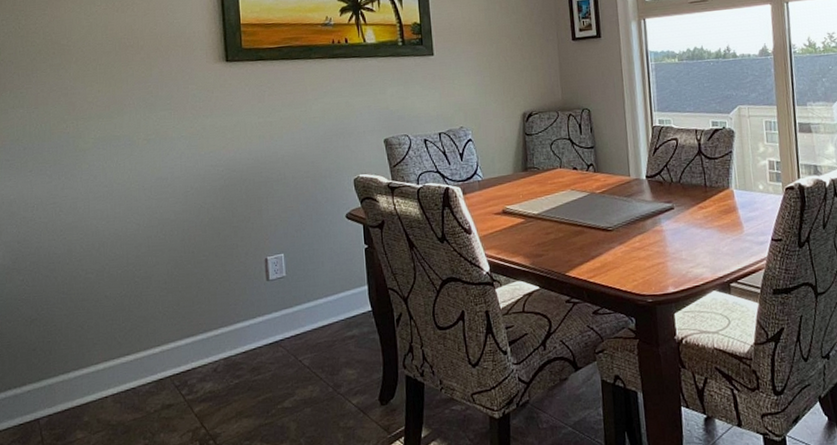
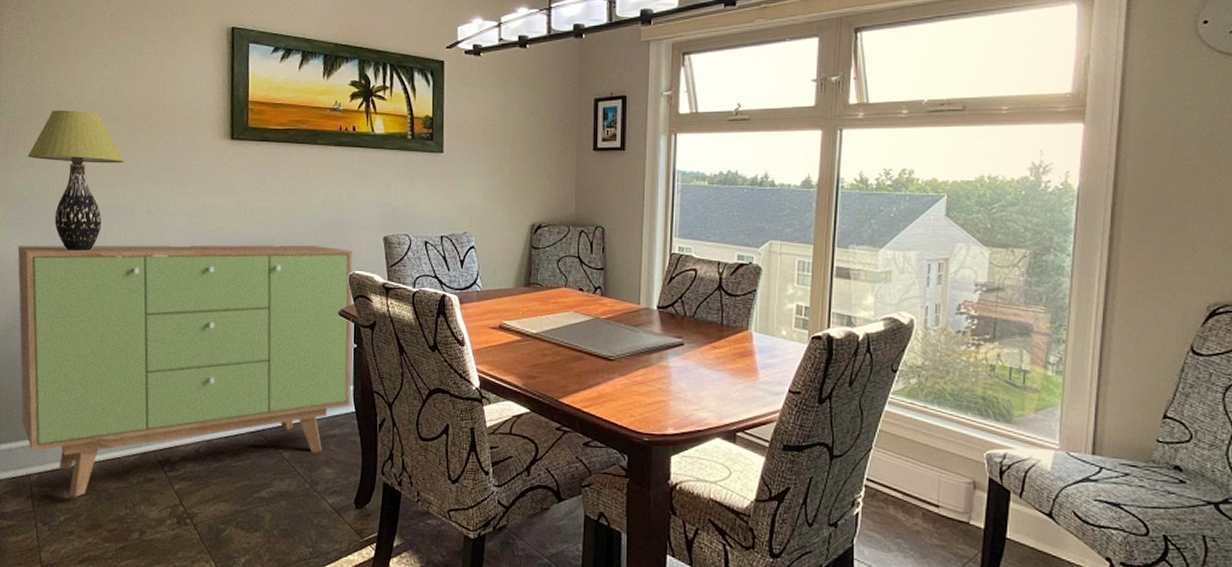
sideboard: none [11,154,367,435] -> present [17,245,352,497]
table lamp: none [16,48,119,187] -> present [27,110,125,252]

